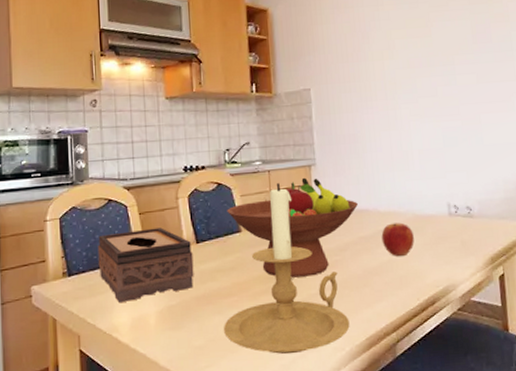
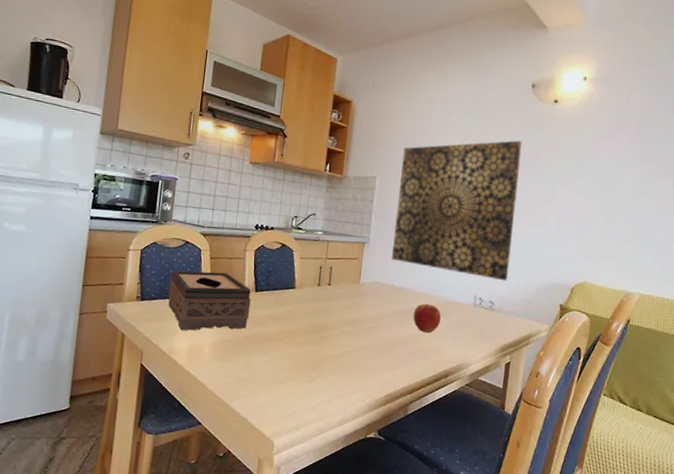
candle holder: present [224,183,350,354] -> none [266,253,373,398]
fruit bowl: present [227,177,358,278] -> none [286,252,399,336]
wall art: none [335,19,482,181] -> present [391,140,522,281]

